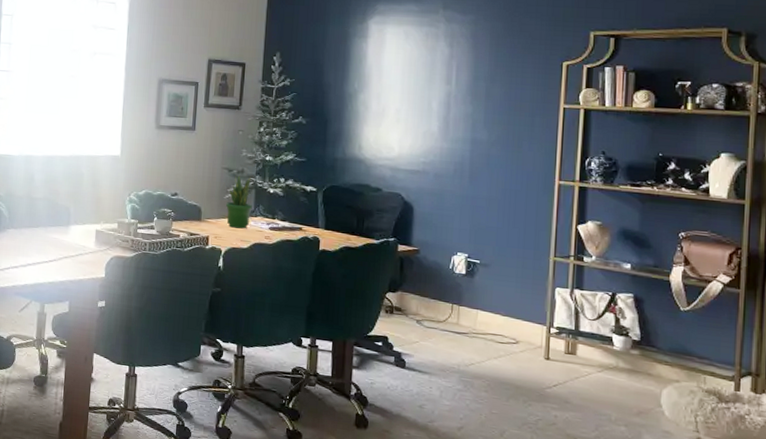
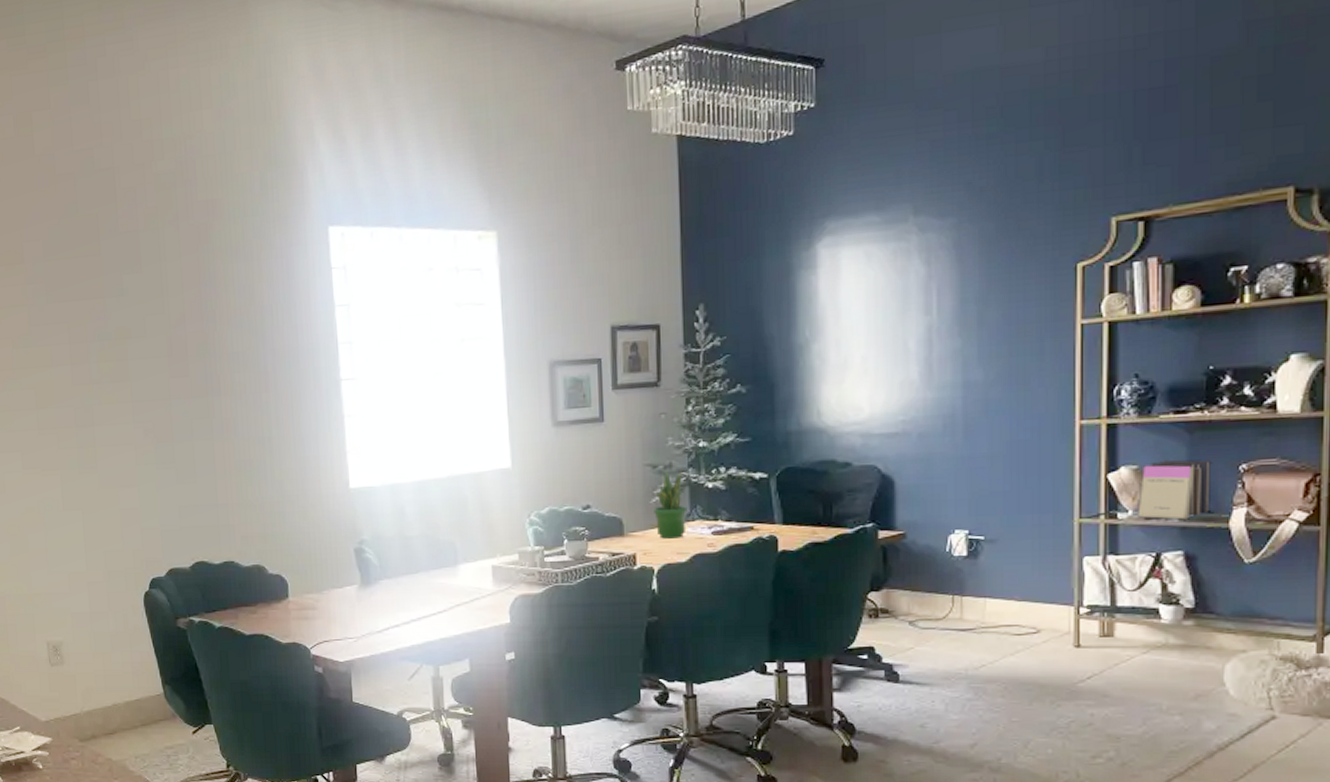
books: none [599,221,657,270] -> present [1138,460,1211,520]

